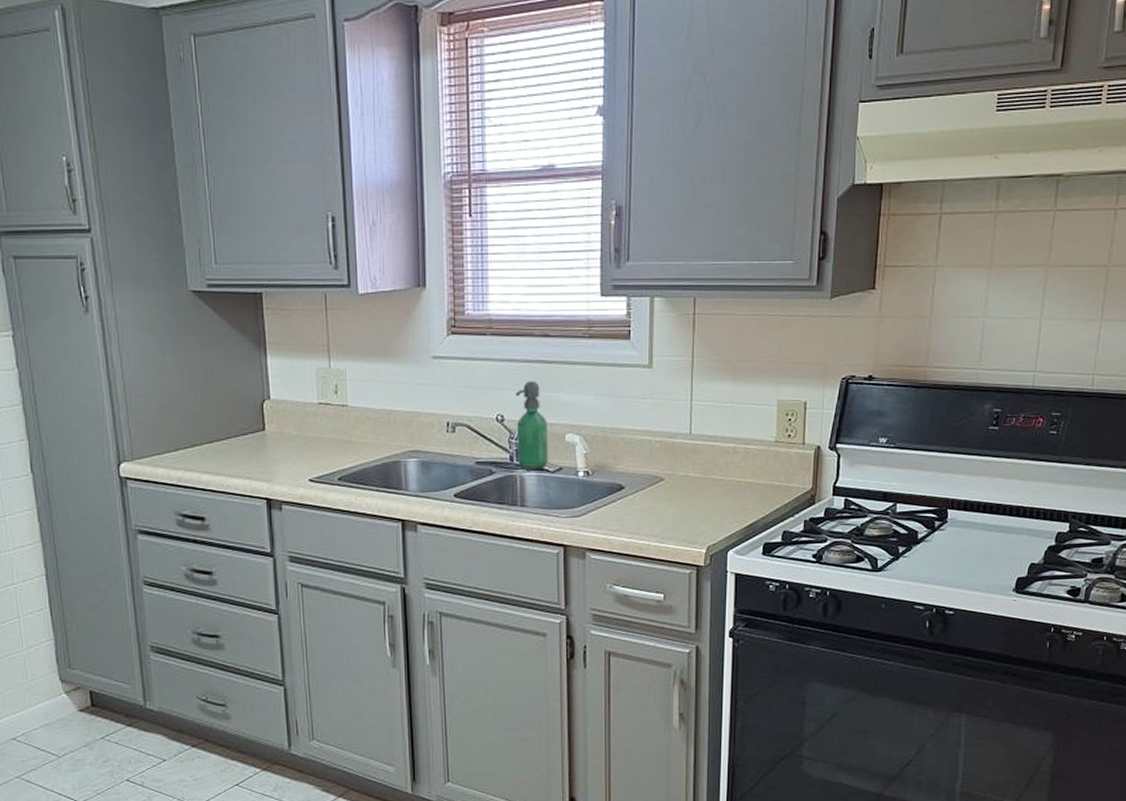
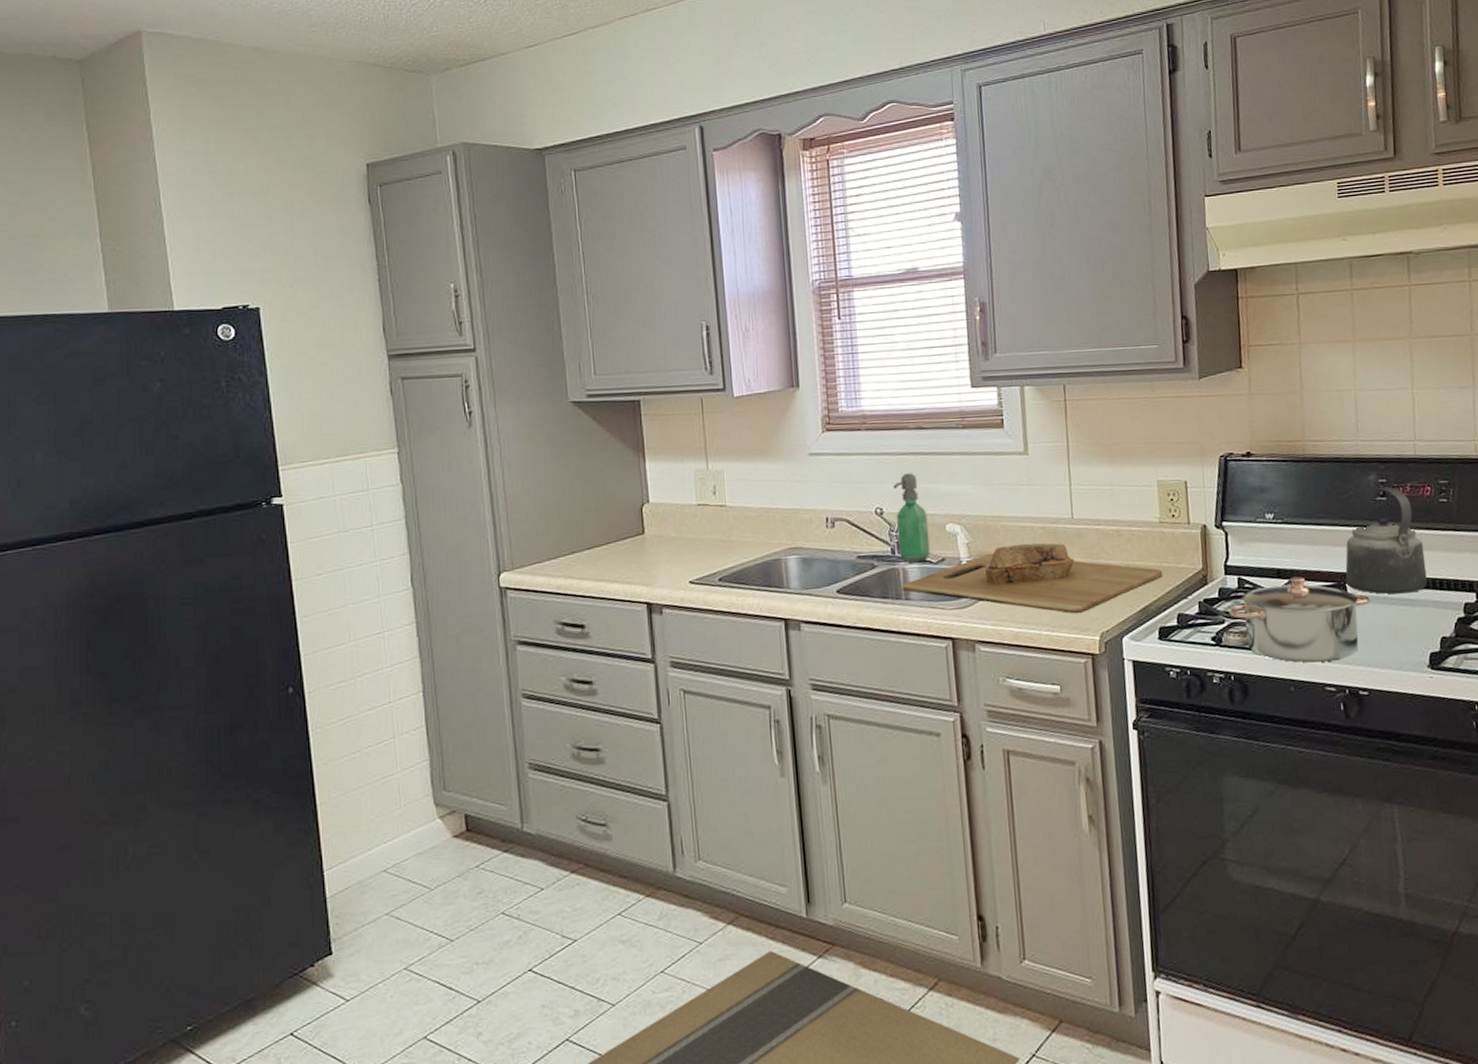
cutting board: none [519,456,773,527] -> present [902,543,1163,614]
cooking pot: none [832,500,969,582] -> present [1229,576,1370,663]
kettle: none [948,414,1027,521] -> present [1345,484,1428,595]

